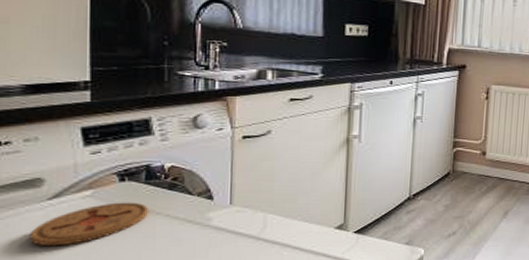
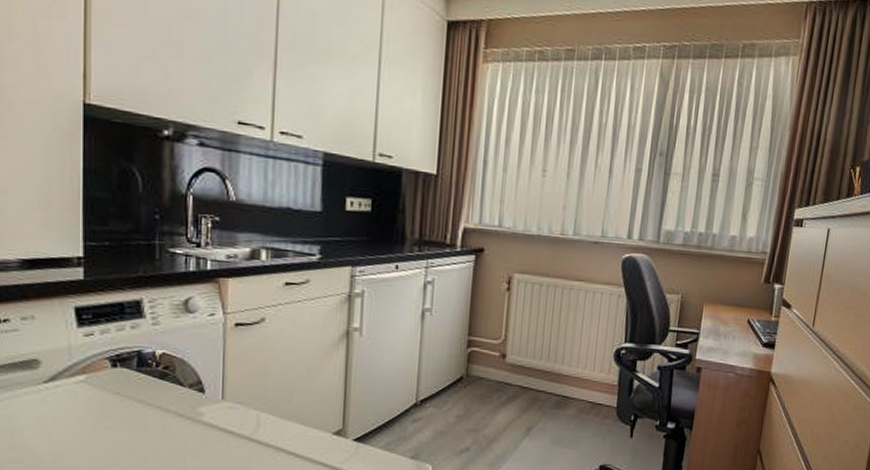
coaster: present [29,202,148,247] -> none [26,389,139,433]

